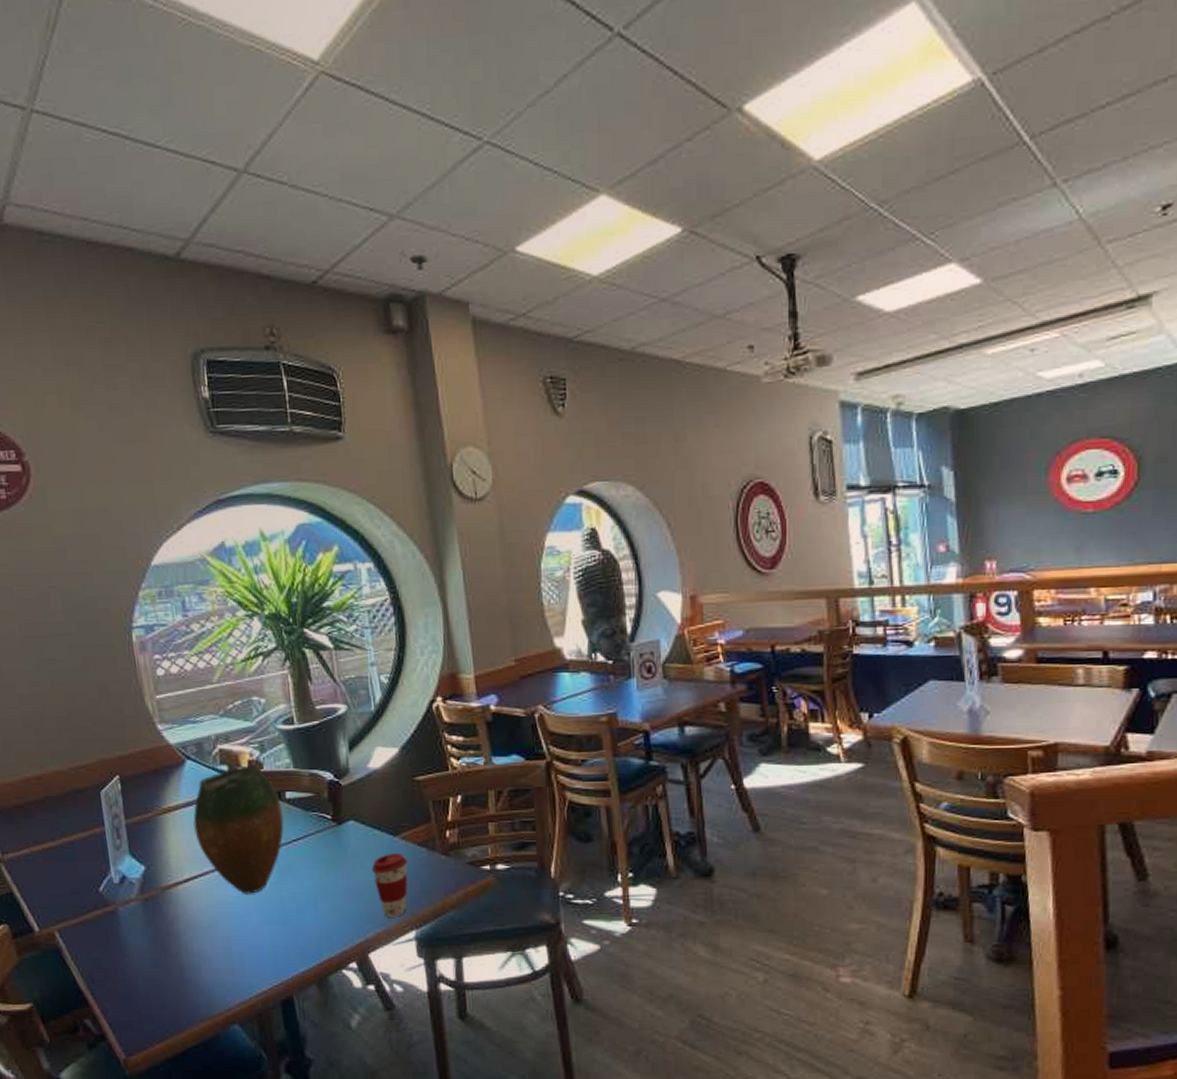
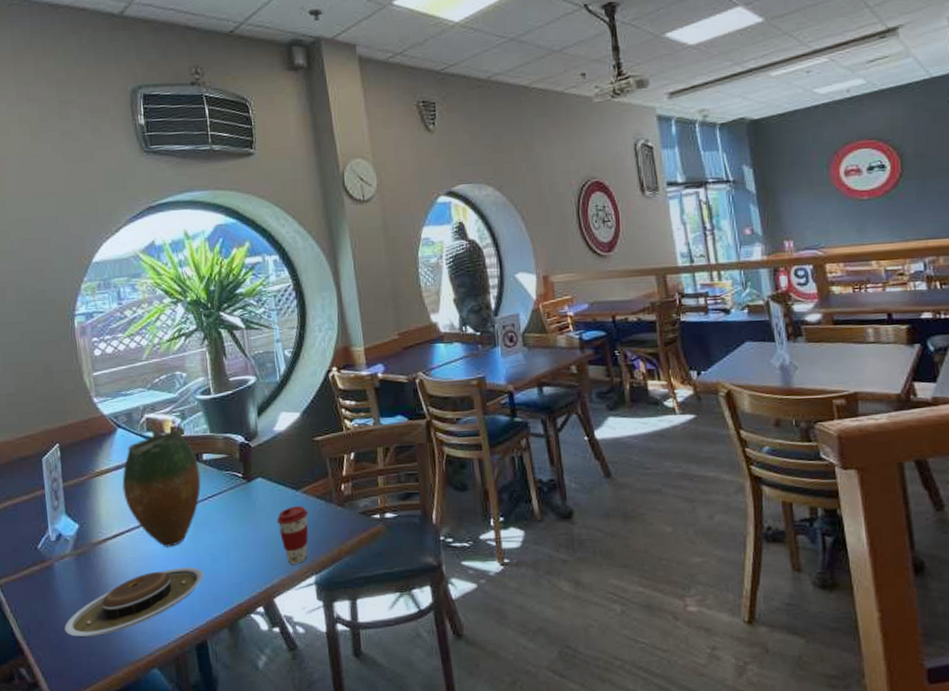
plate: none [132,917,289,989] -> present [64,567,204,638]

